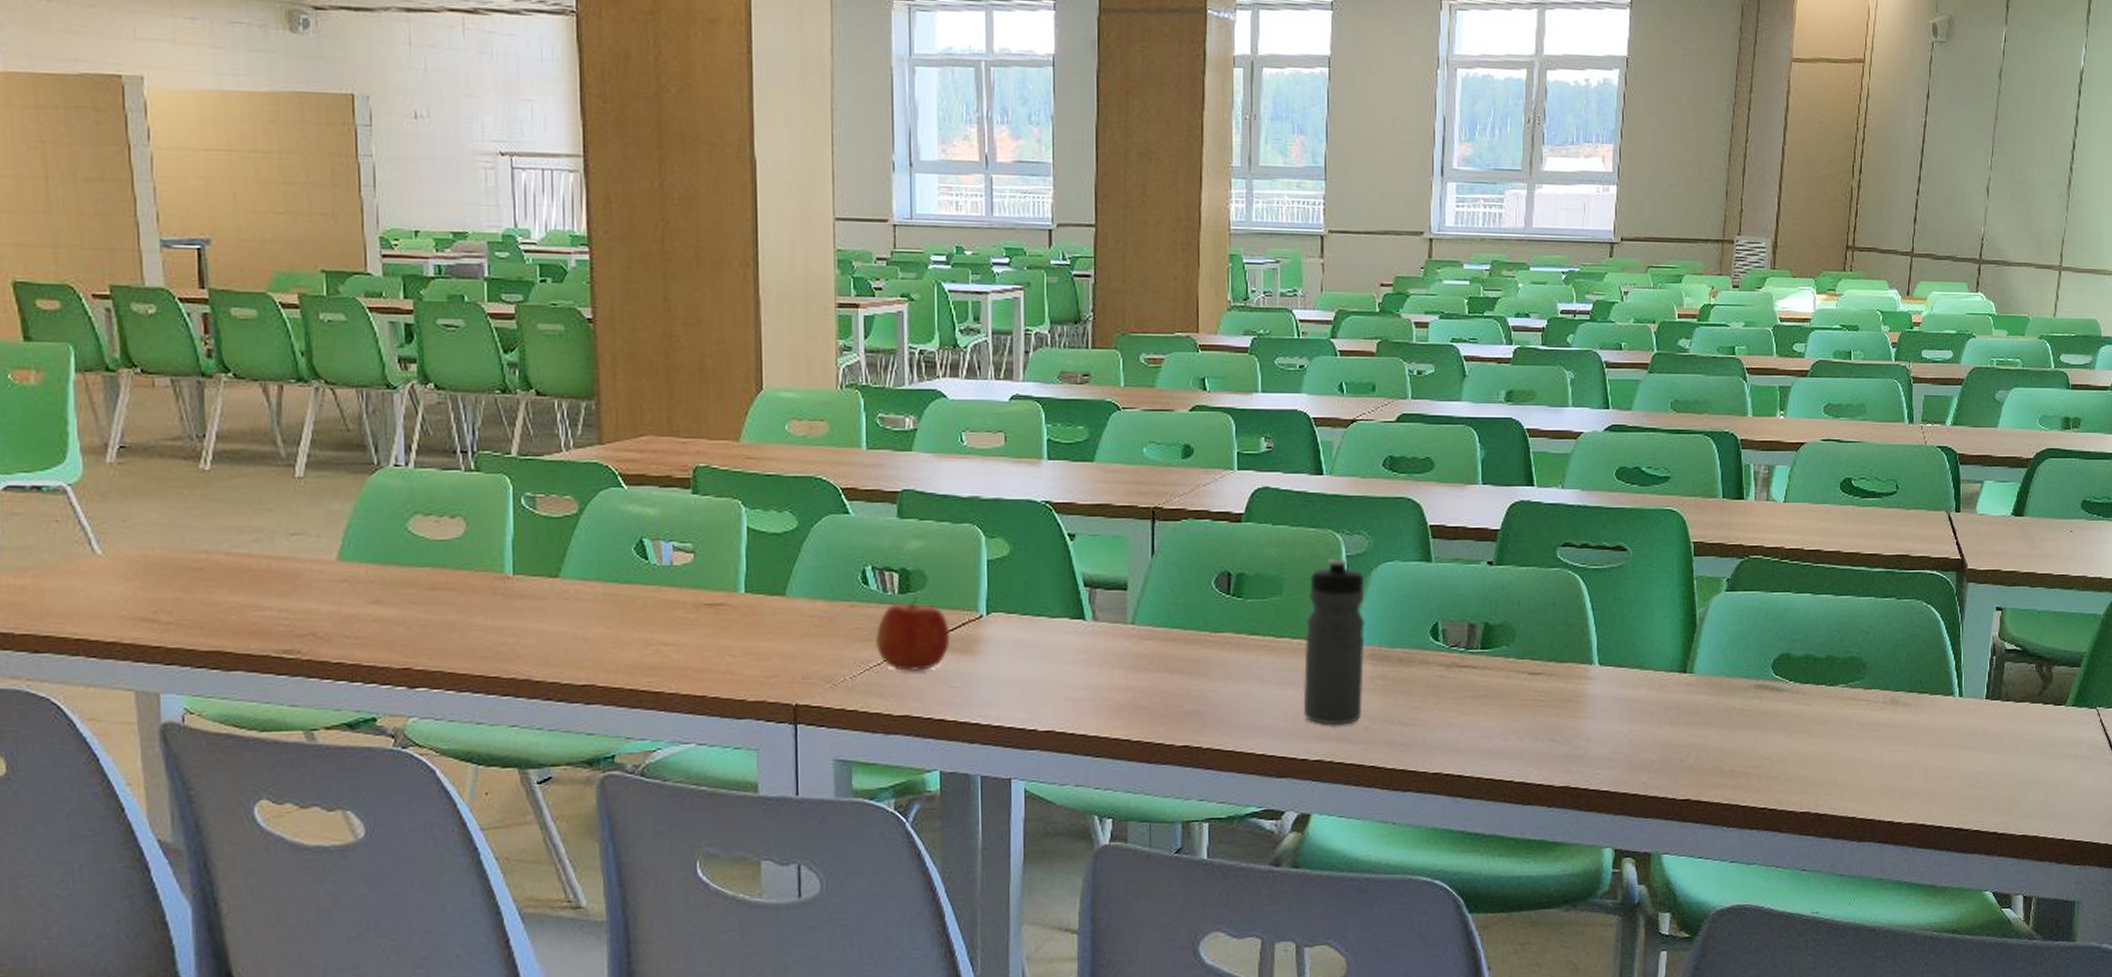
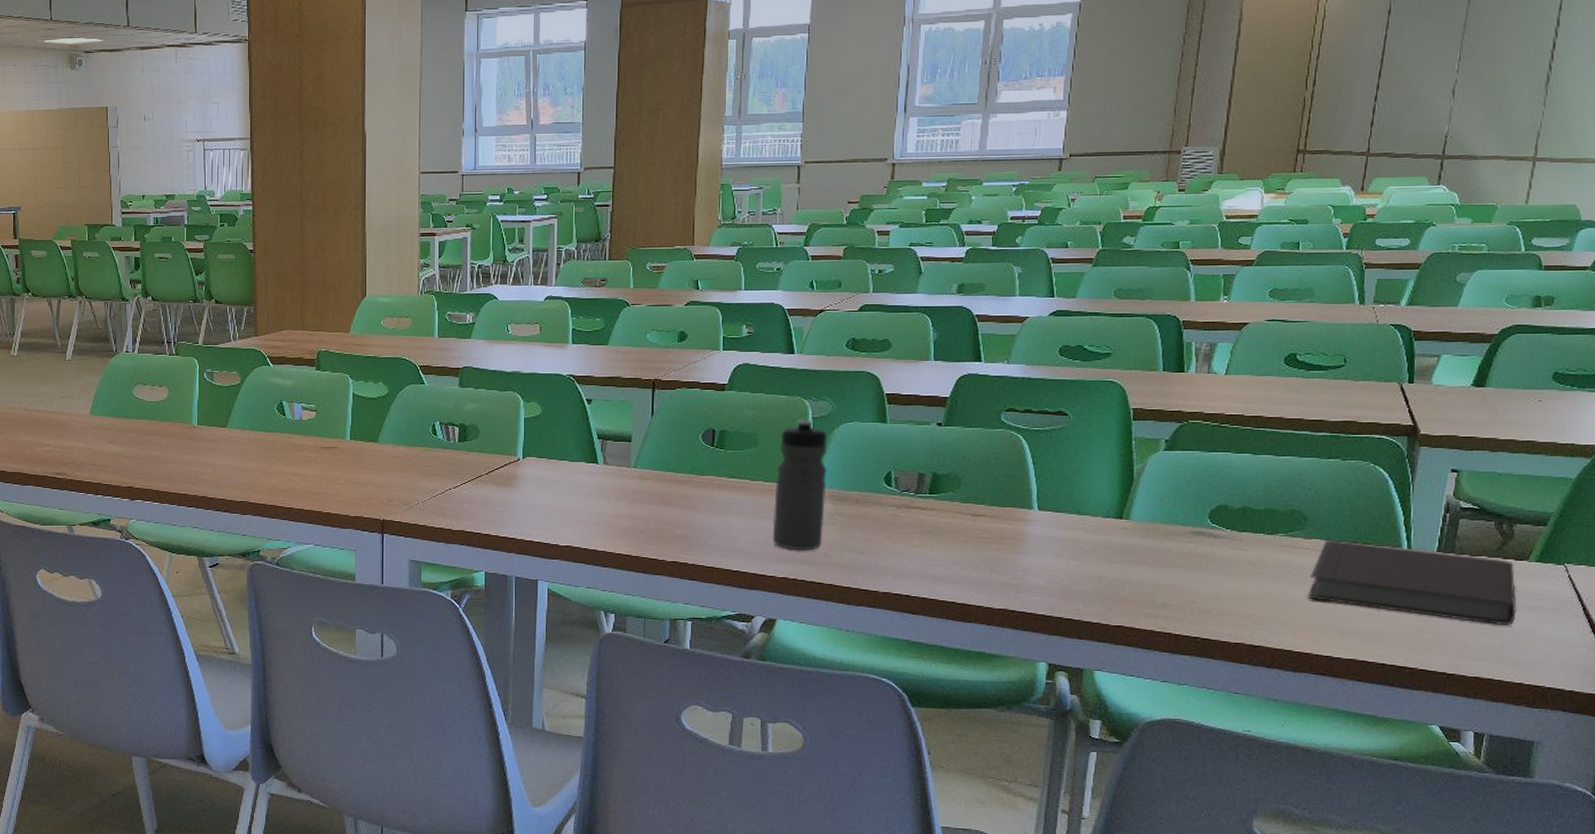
apple: present [875,596,951,671] -> none [440,444,495,498]
notebook: none [1868,689,2057,777] -> present [1307,539,1517,625]

